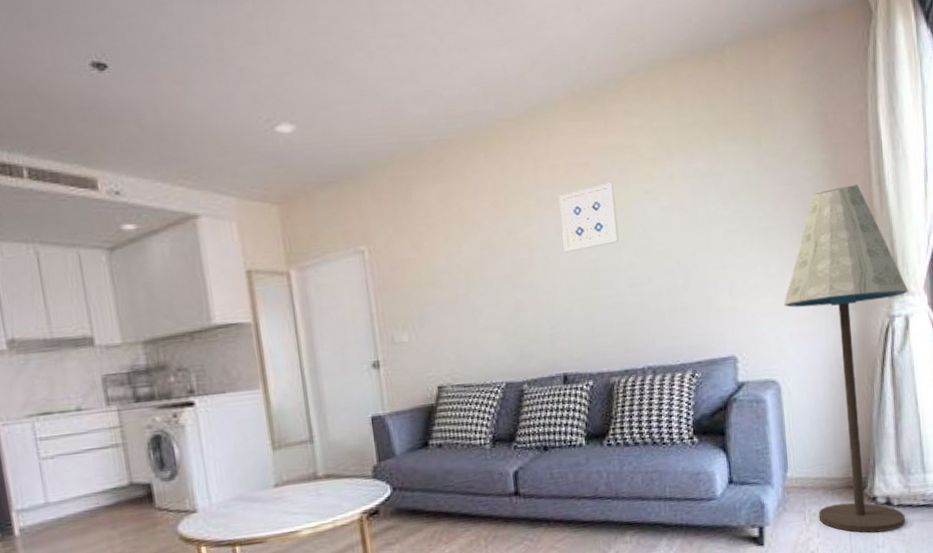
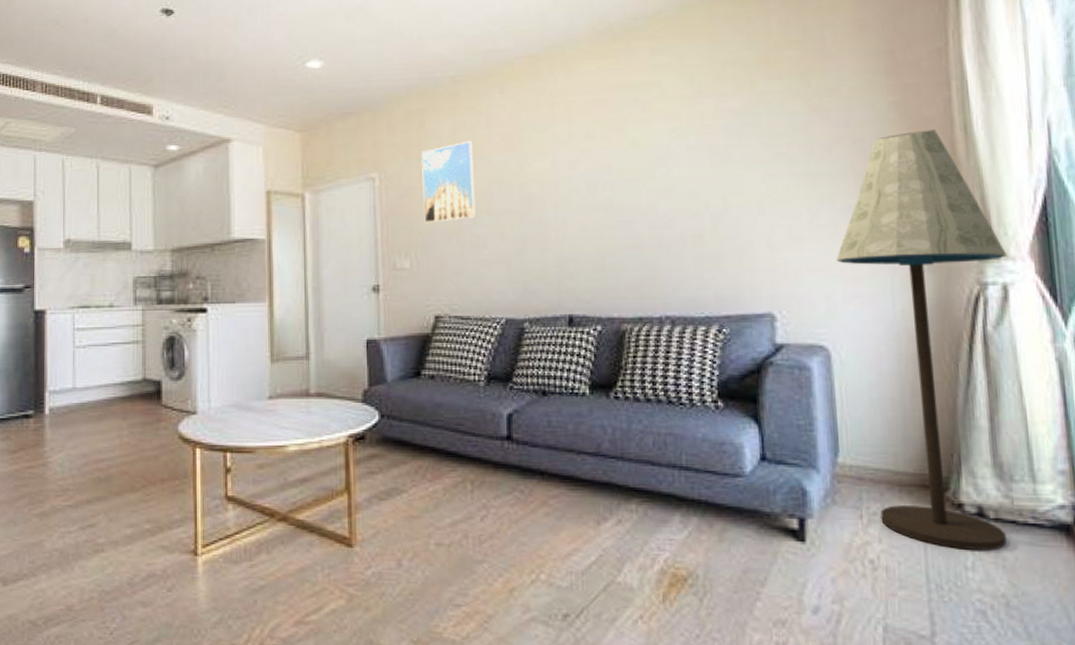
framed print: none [410,207,470,295] -> present [421,140,476,224]
wall art: present [558,182,619,253] -> none [574,120,638,190]

